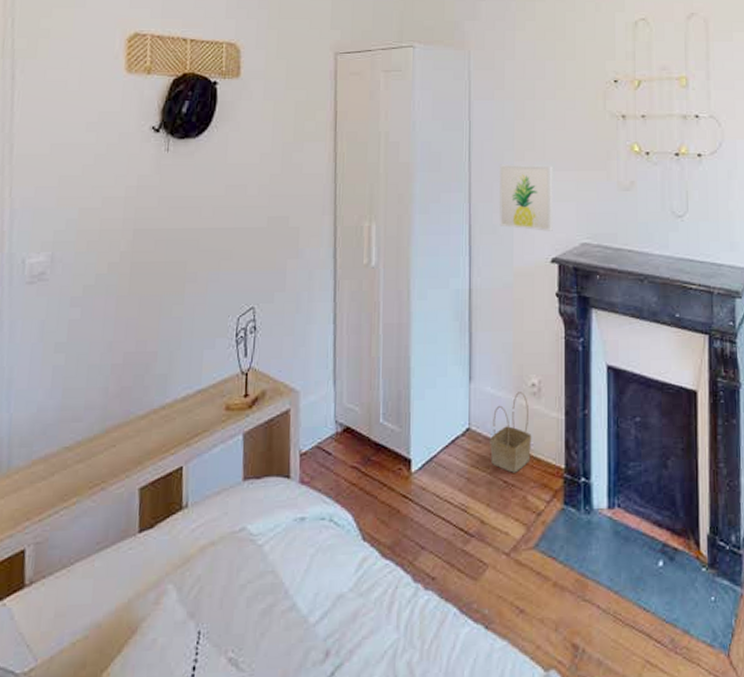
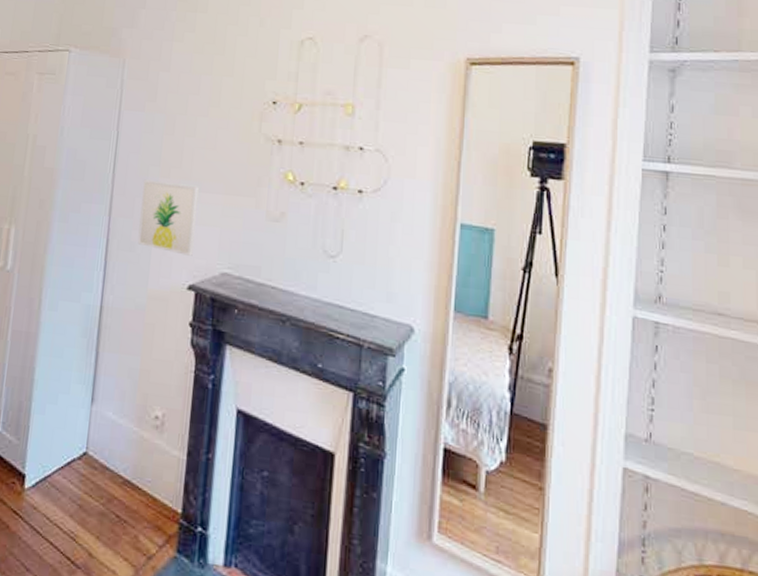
basket: present [490,392,532,473] -> none [105,422,150,509]

